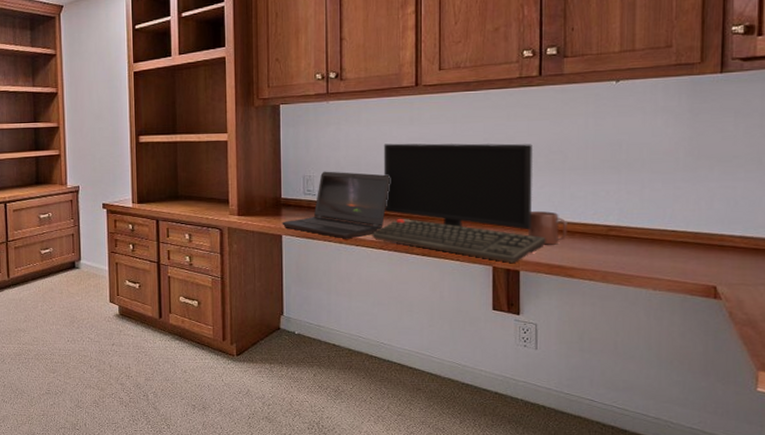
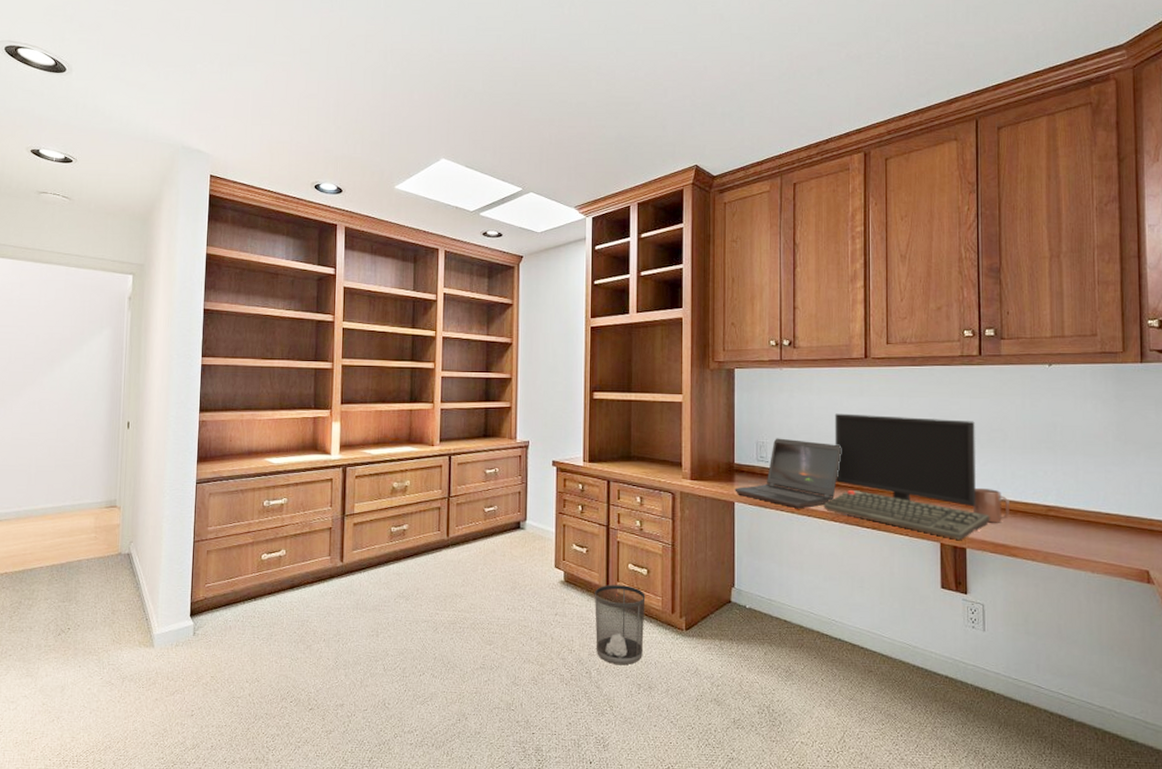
waste bin: none [148,316,197,389] -> present [594,585,646,665]

